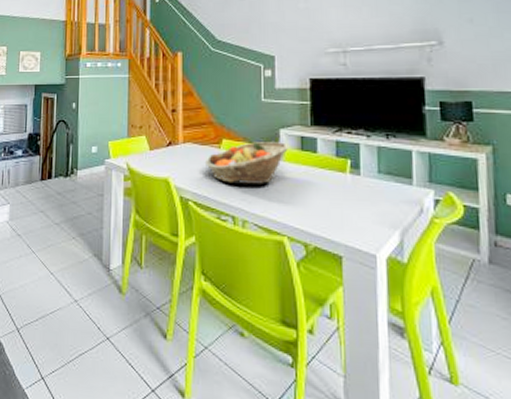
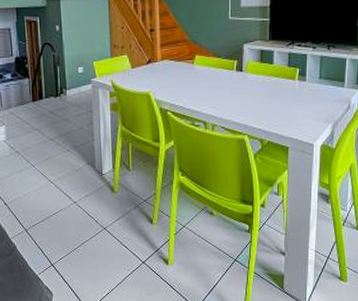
fruit basket: present [206,142,290,184] -> none [181,56,252,94]

